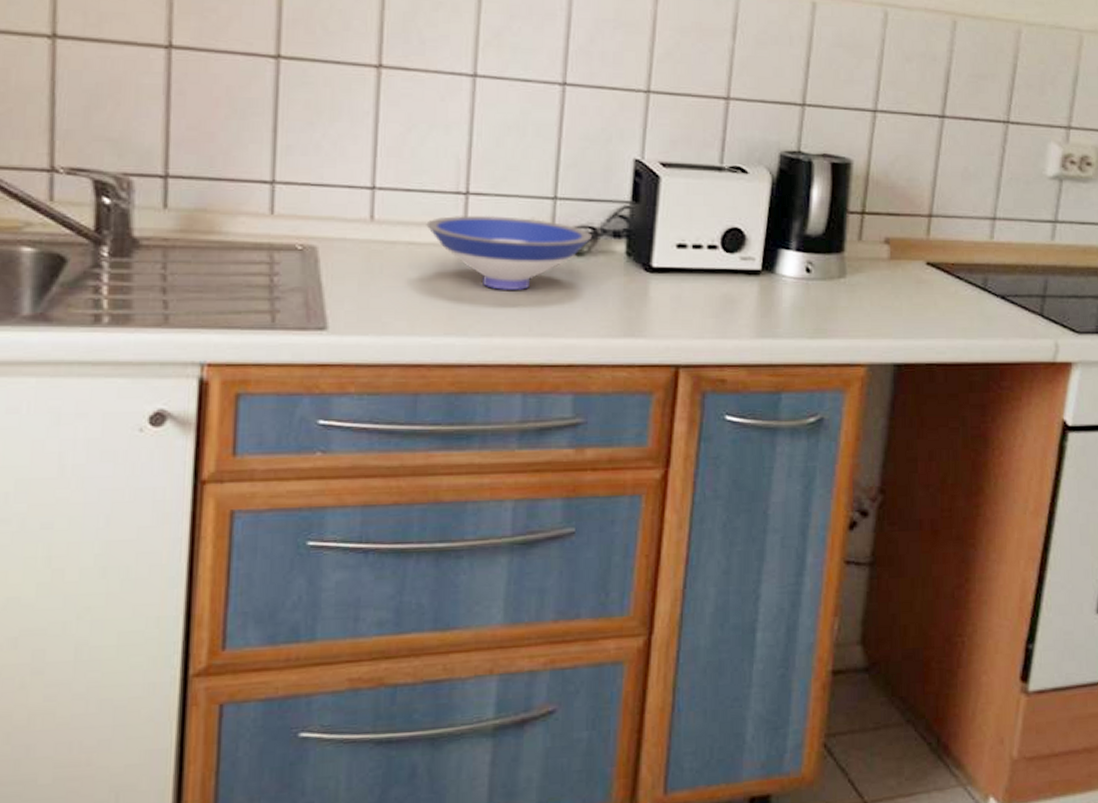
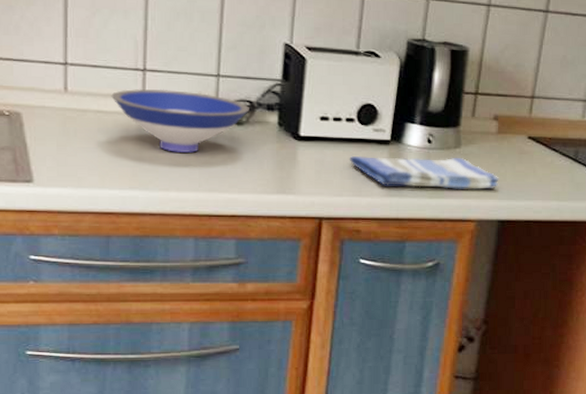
dish towel: none [711,288,895,327] -> present [349,156,500,189]

